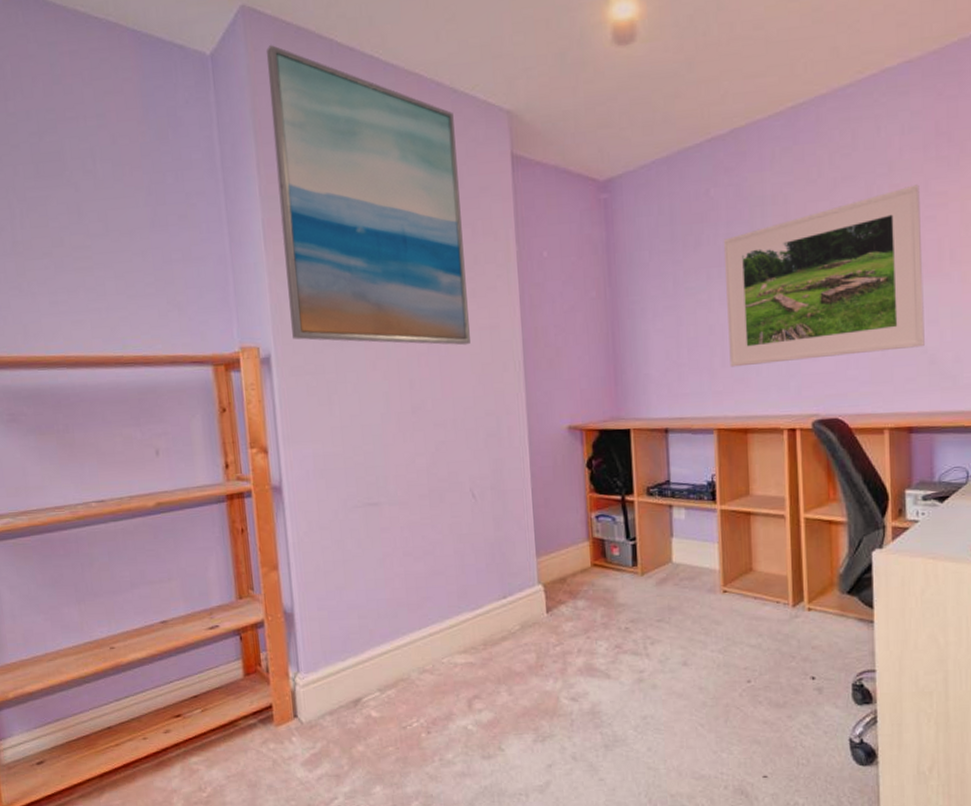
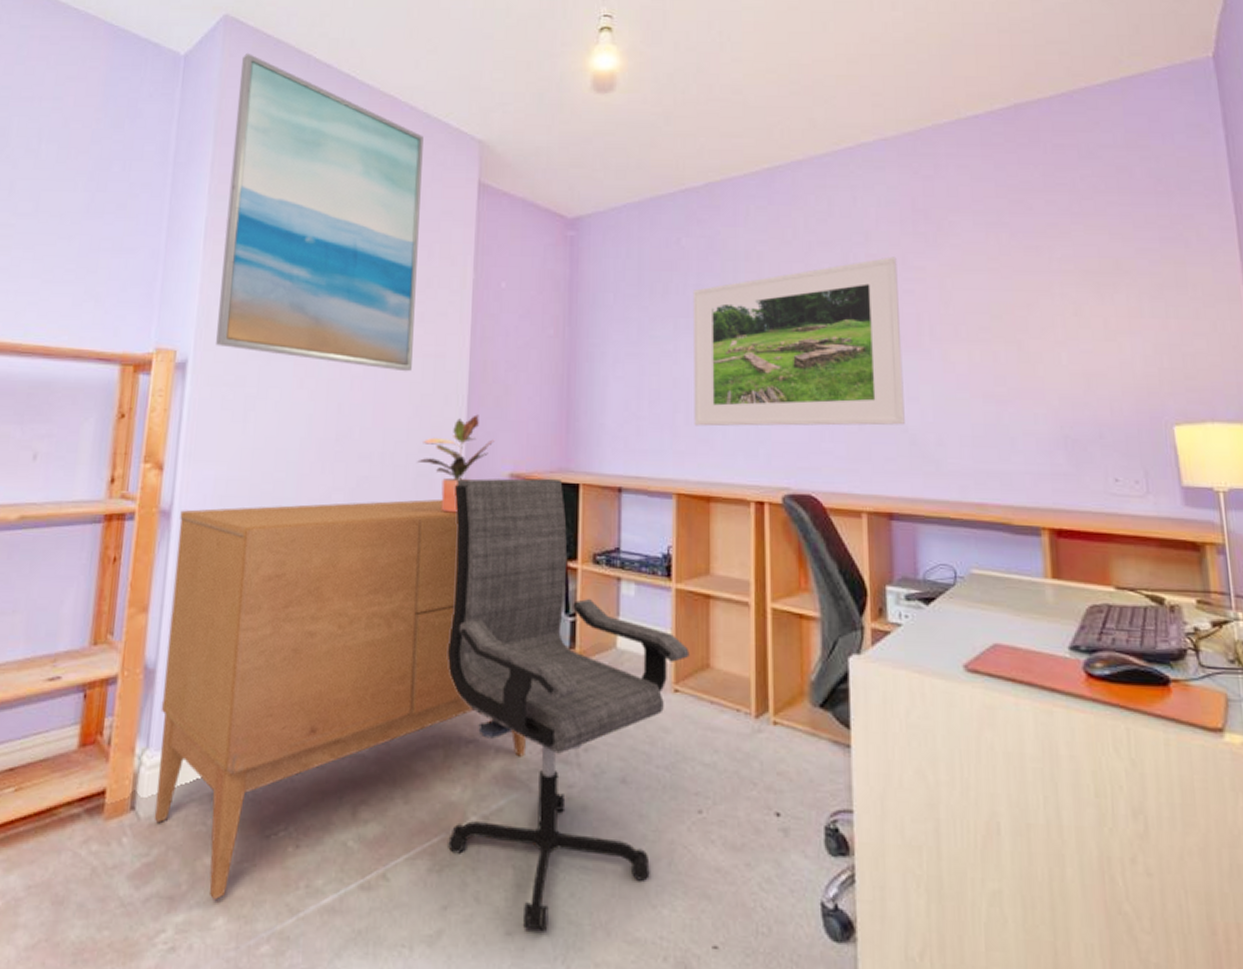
sideboard: none [289,455,603,775] -> present [154,499,526,901]
potted plant: none [486,377,552,465] -> present [417,414,495,513]
office chair: none [520,427,735,777] -> present [447,478,690,932]

